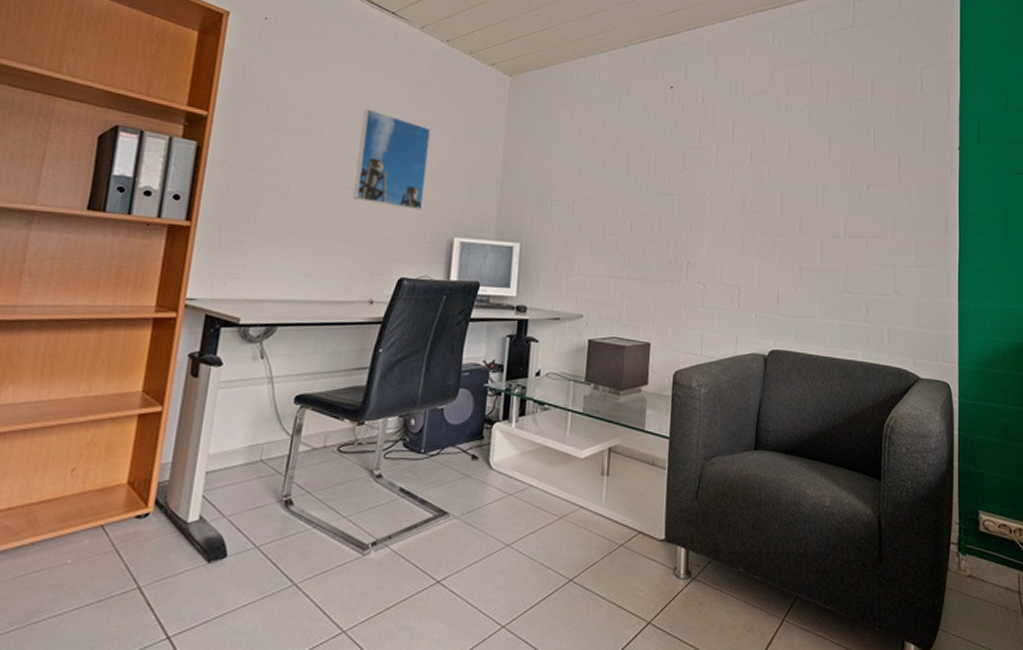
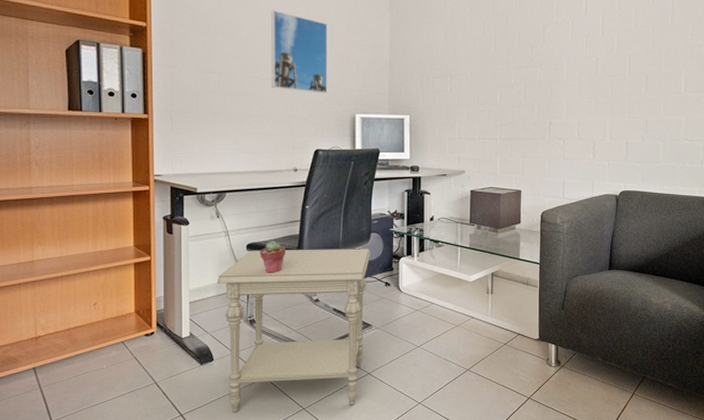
side table: none [240,404,457,635] -> present [218,249,371,412]
potted succulent: none [311,392,346,436] -> present [260,241,285,273]

